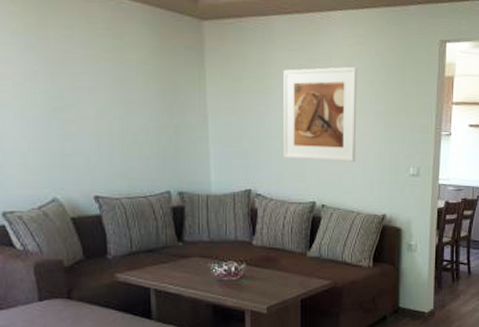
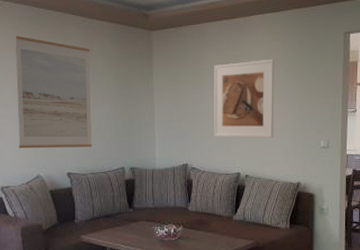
wall art: none [11,11,127,165] -> present [15,35,92,149]

